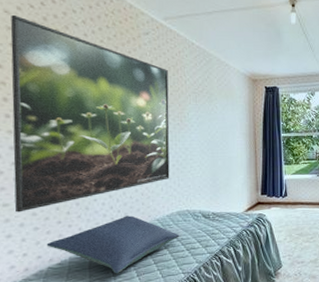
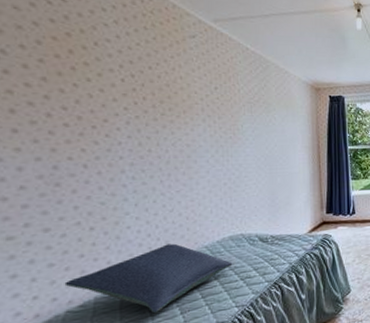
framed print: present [10,14,170,213] -> none [21,11,221,247]

